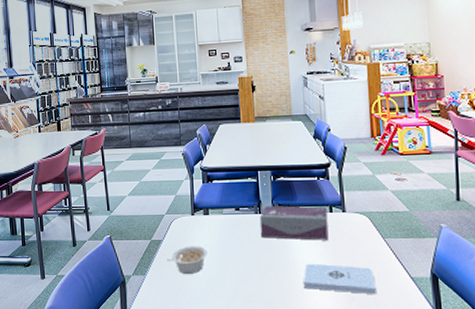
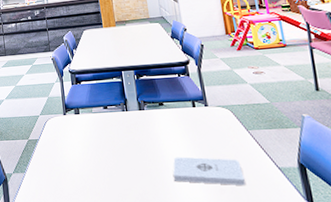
legume: present [167,246,208,274] -> none [43,143,81,171]
tissue box: present [259,206,329,241] -> none [126,102,194,135]

